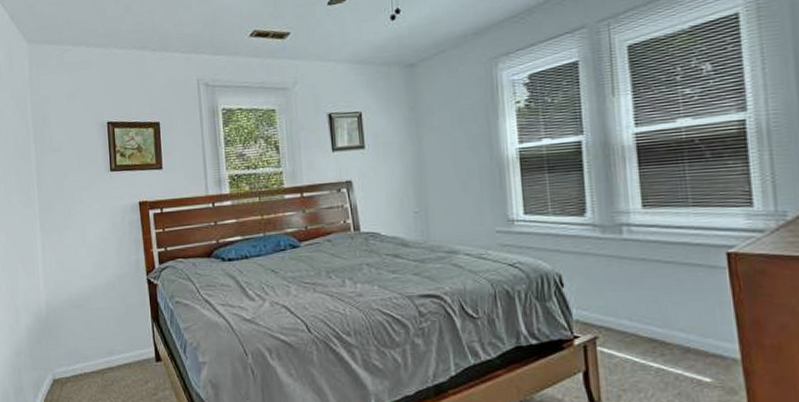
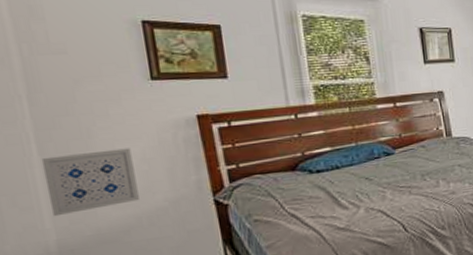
wall art: none [41,228,97,281] -> present [41,148,139,217]

